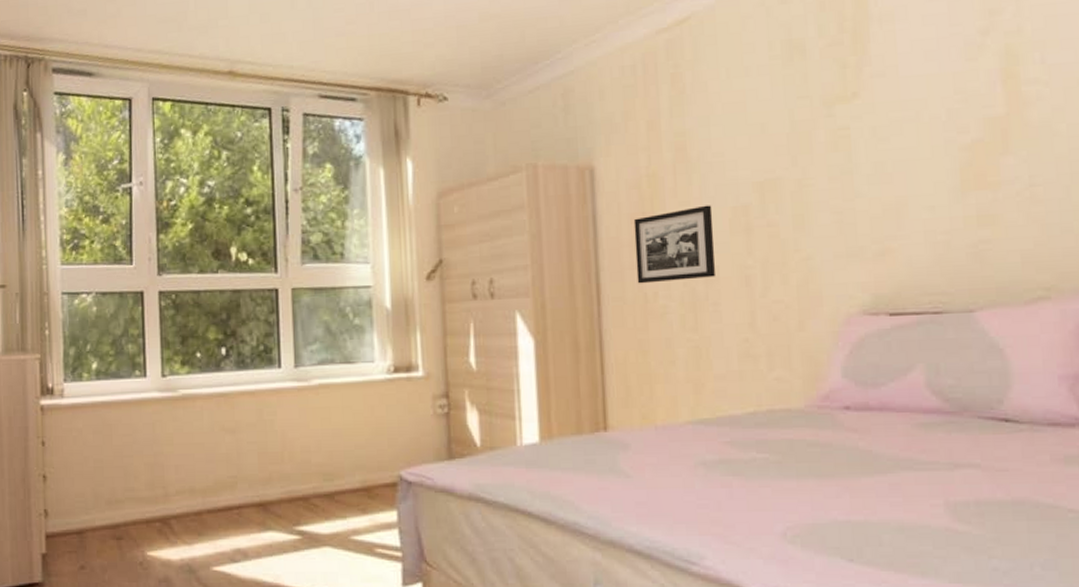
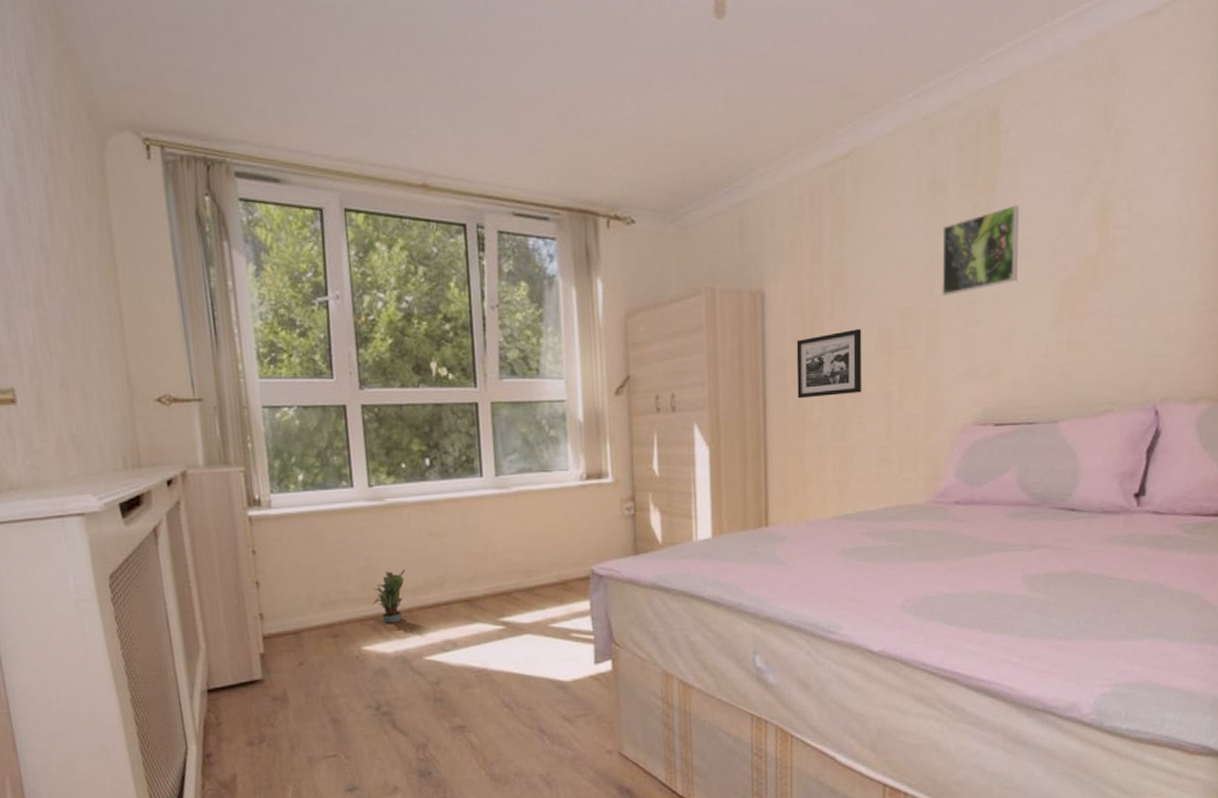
potted plant: none [159,467,195,526] -> present [372,569,405,623]
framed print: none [804,63,904,167] -> present [942,205,1020,297]

